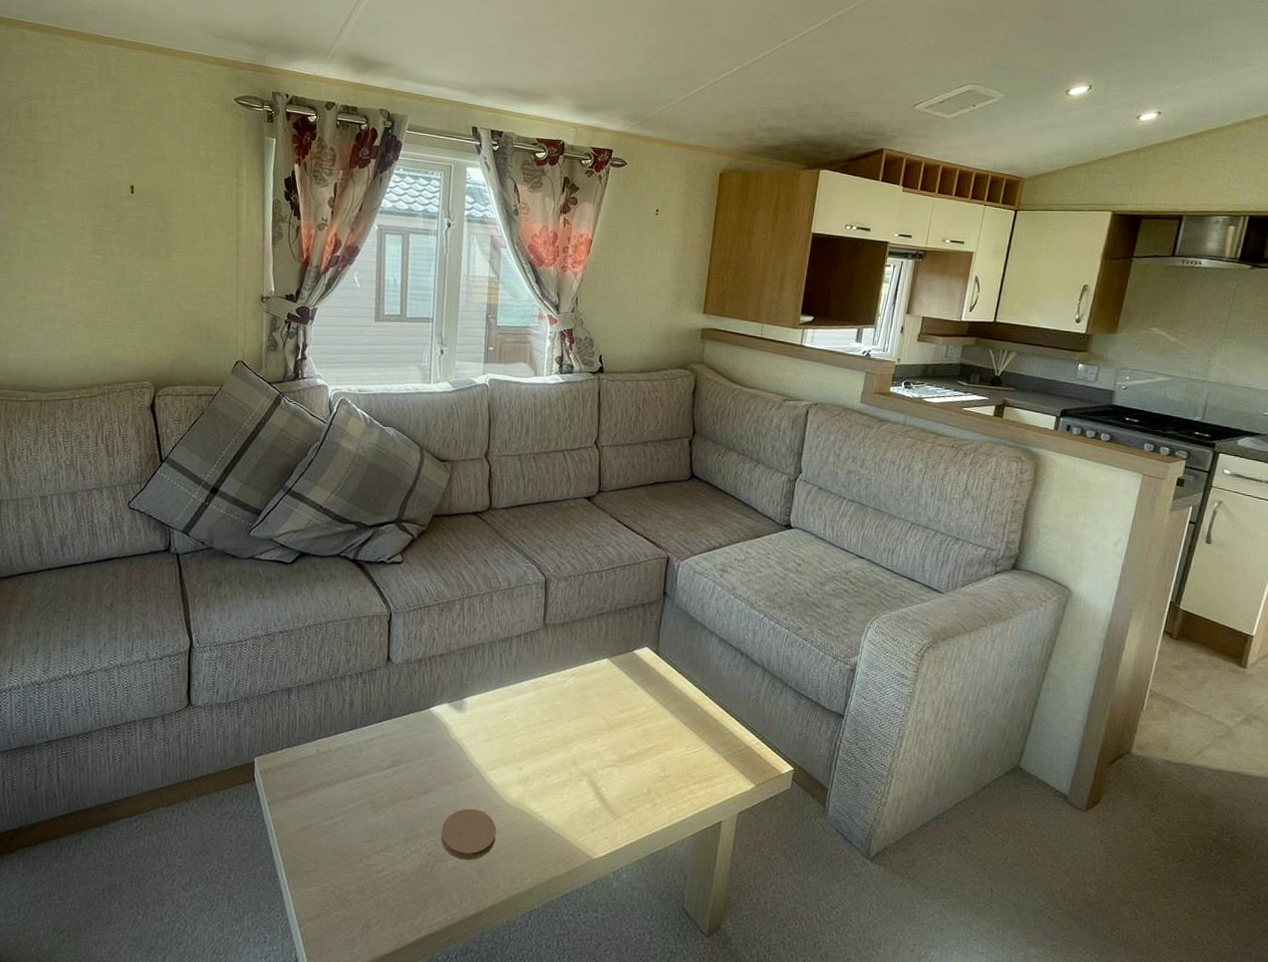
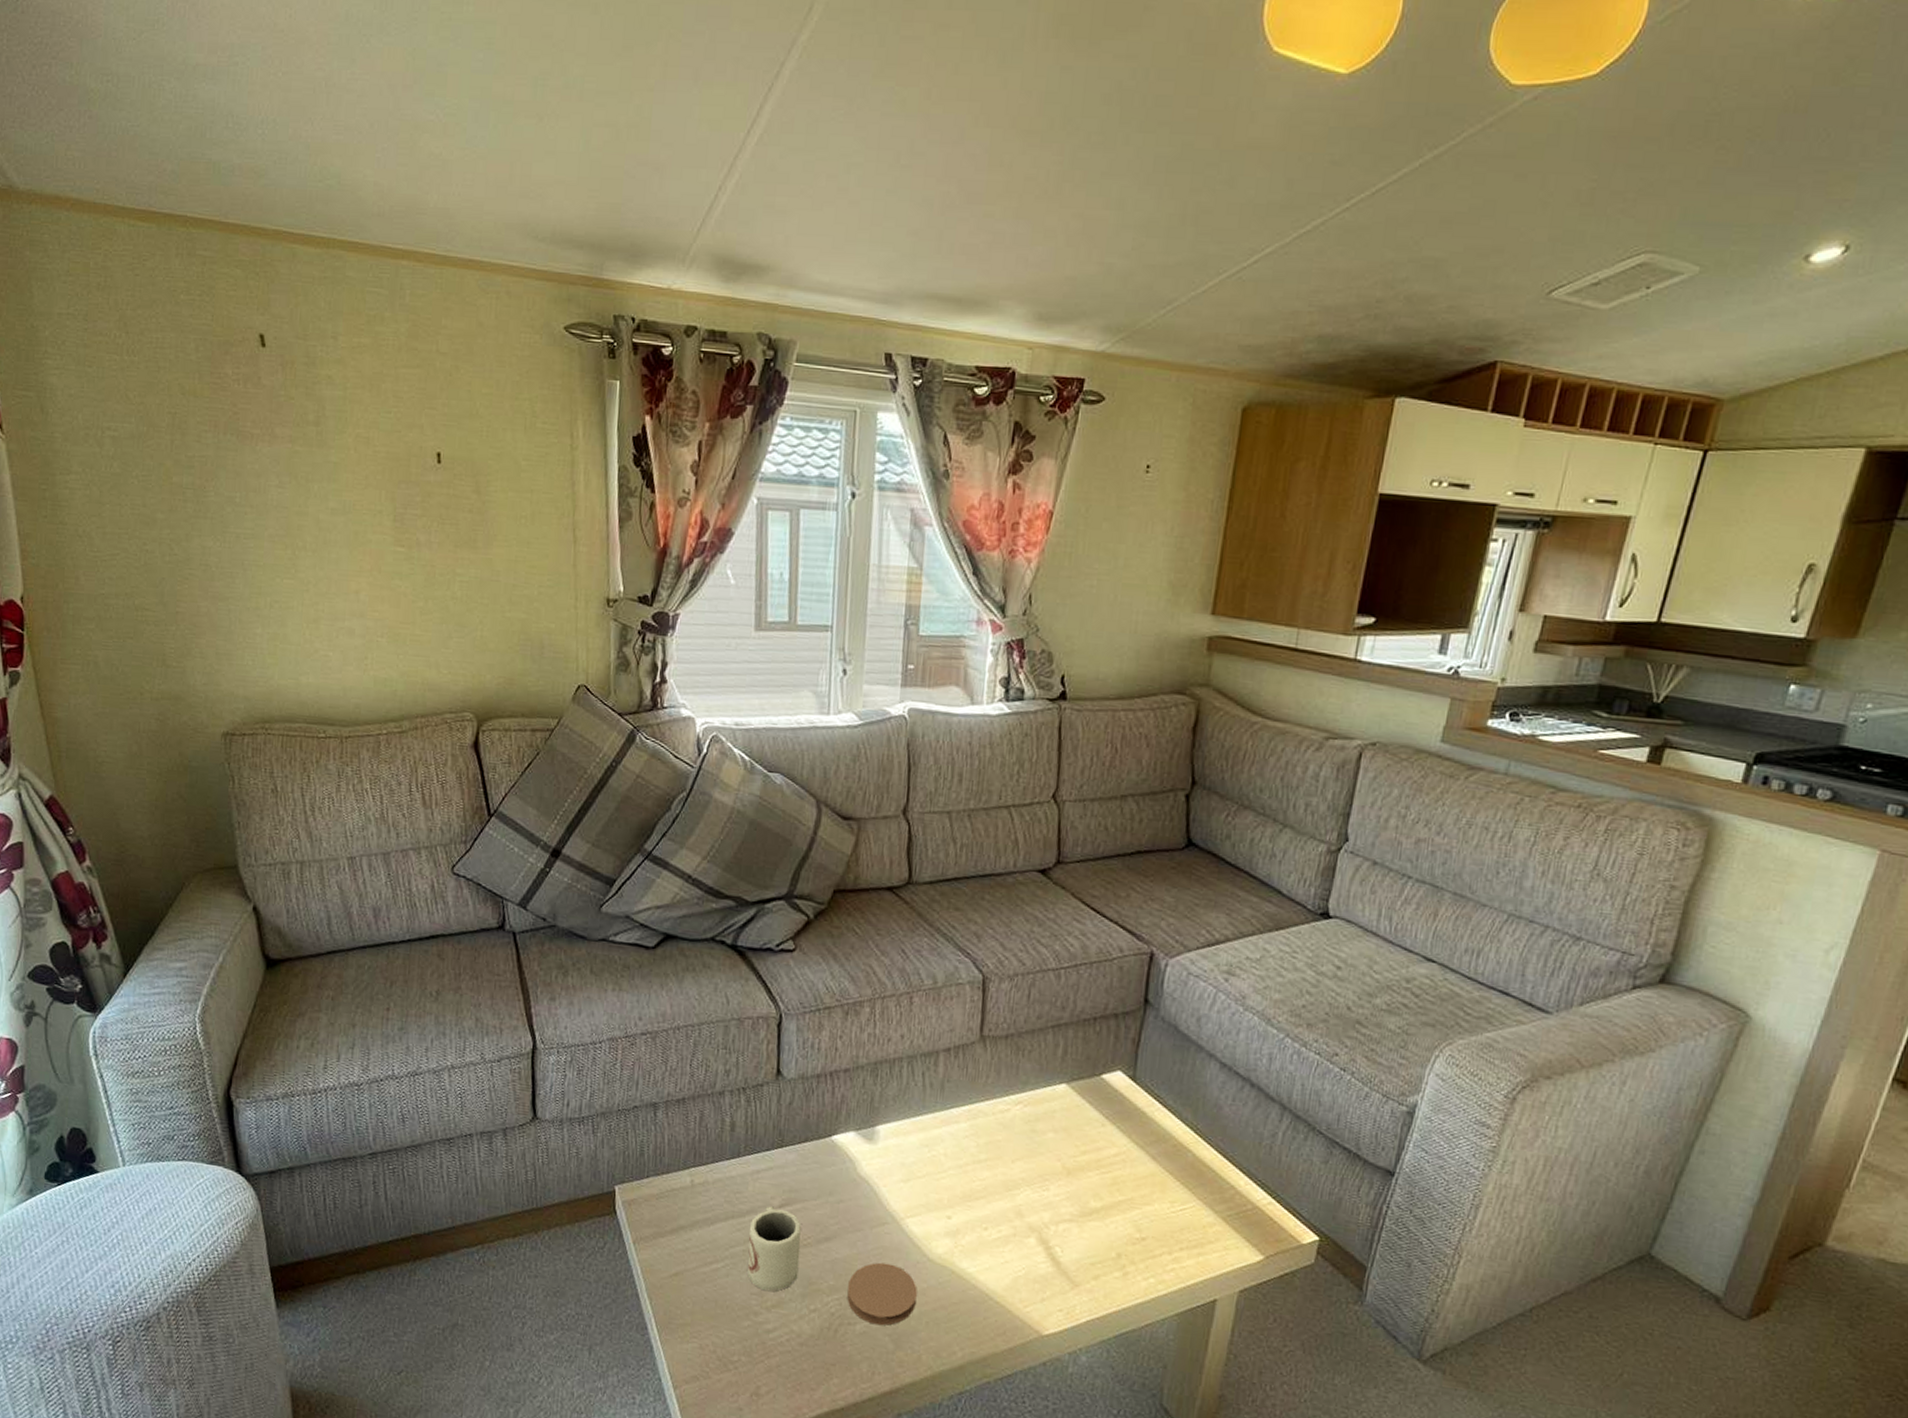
cup: none [361,767,405,838] -> present [747,1206,801,1292]

